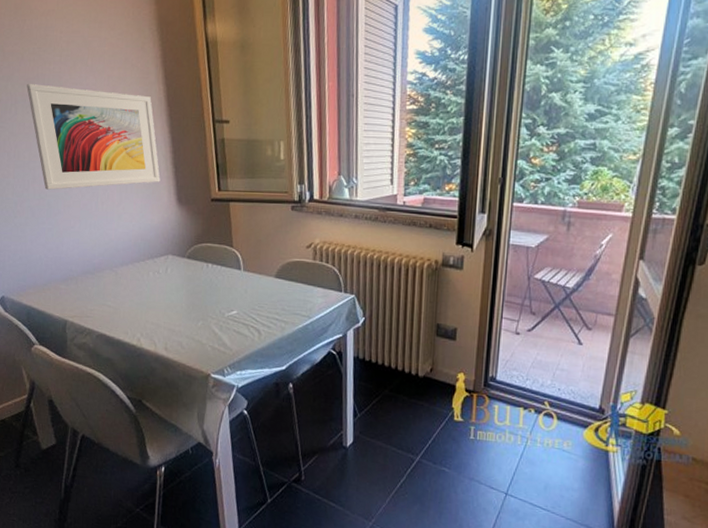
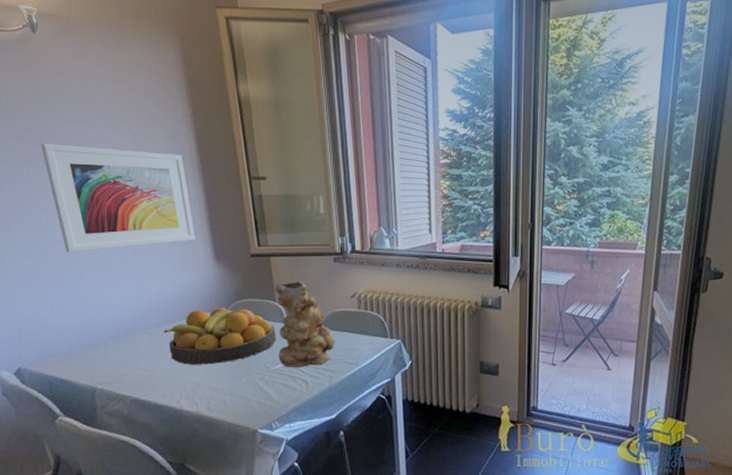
fruit bowl: none [128,251,232,306] -> present [164,308,276,365]
vase: none [233,228,289,316] -> present [275,281,335,367]

